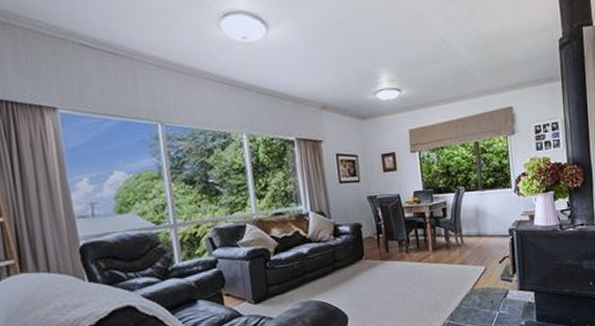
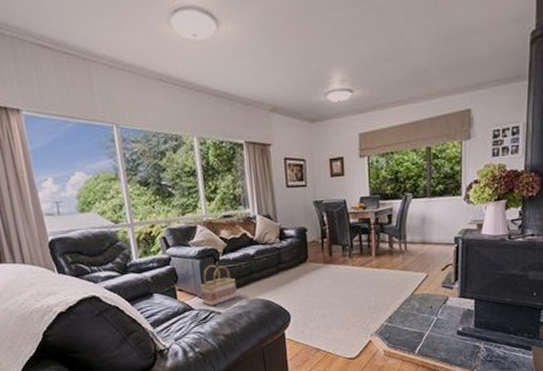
basket: none [250,266,290,311] -> present [200,265,237,306]

